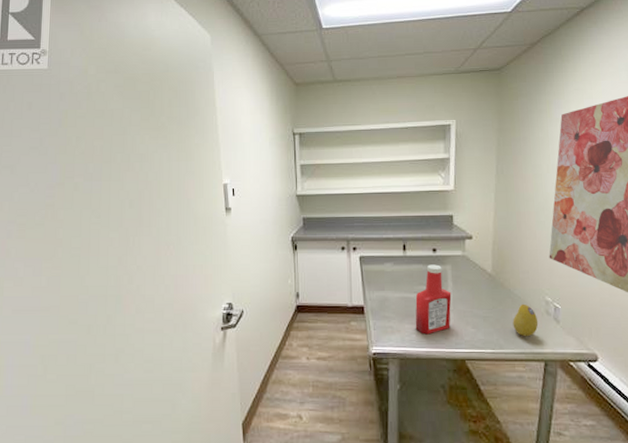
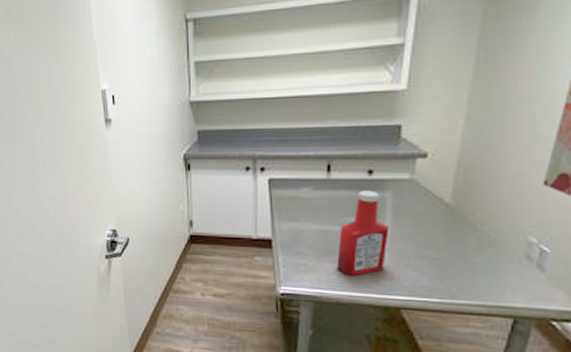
fruit: present [513,303,539,337] -> none [473,244,512,287]

